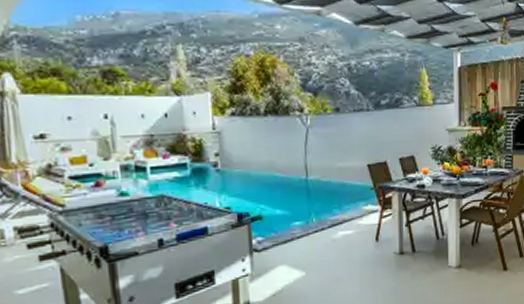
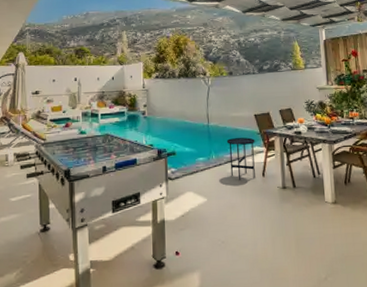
side table: none [331,194,368,247] -> present [226,137,255,180]

